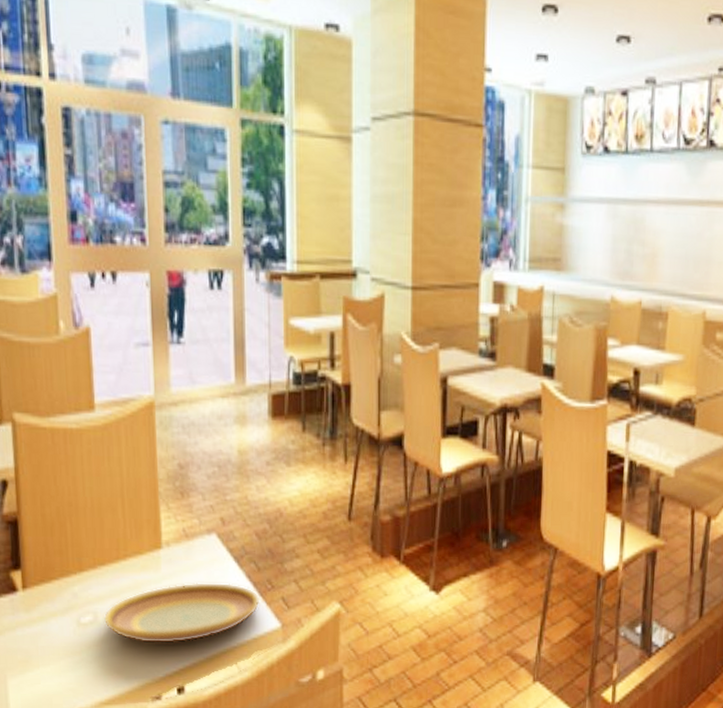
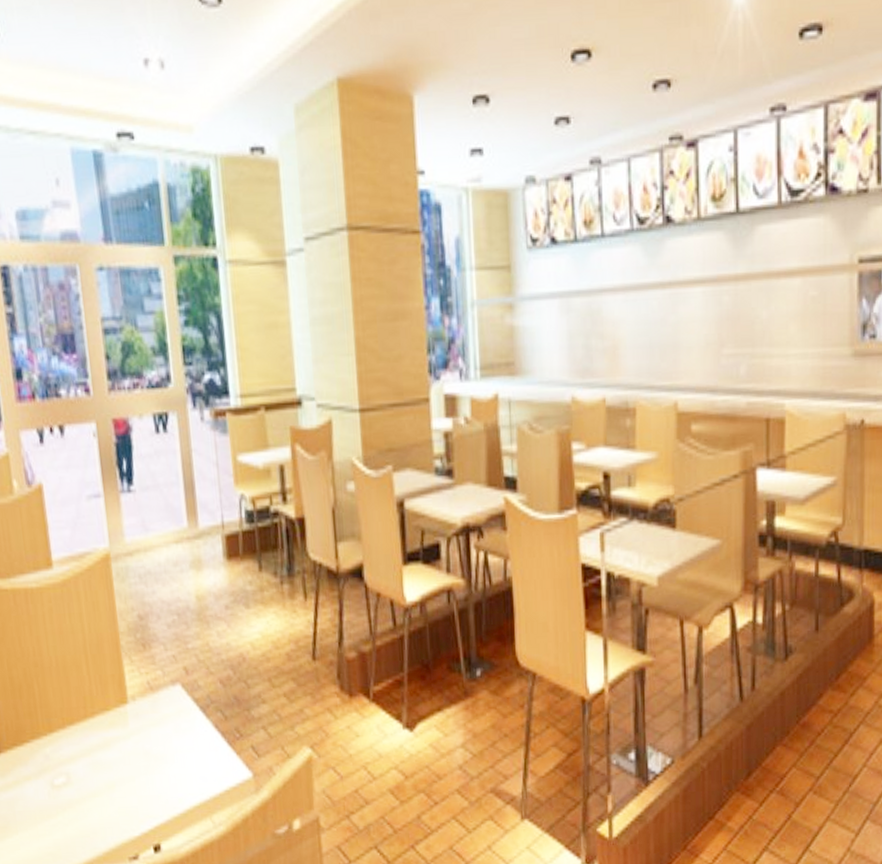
plate: present [103,582,260,644] -> none [76,734,230,803]

